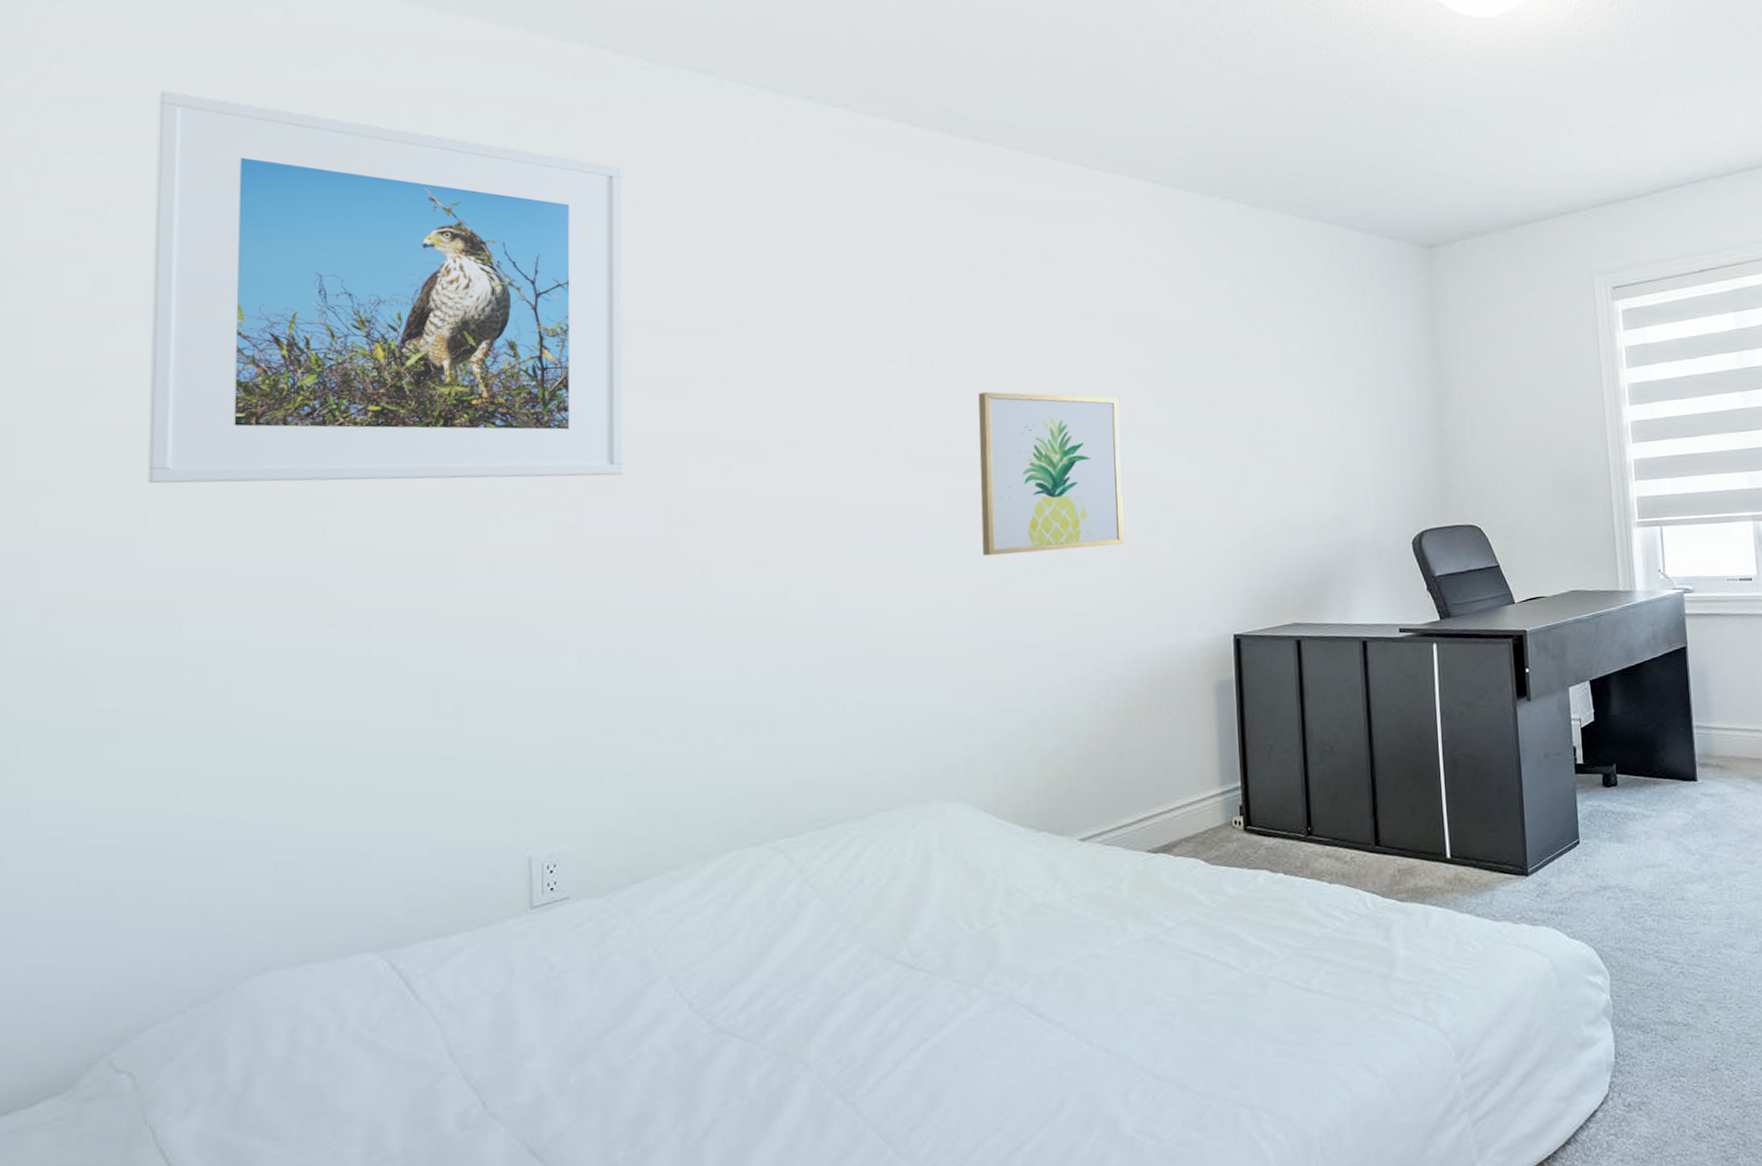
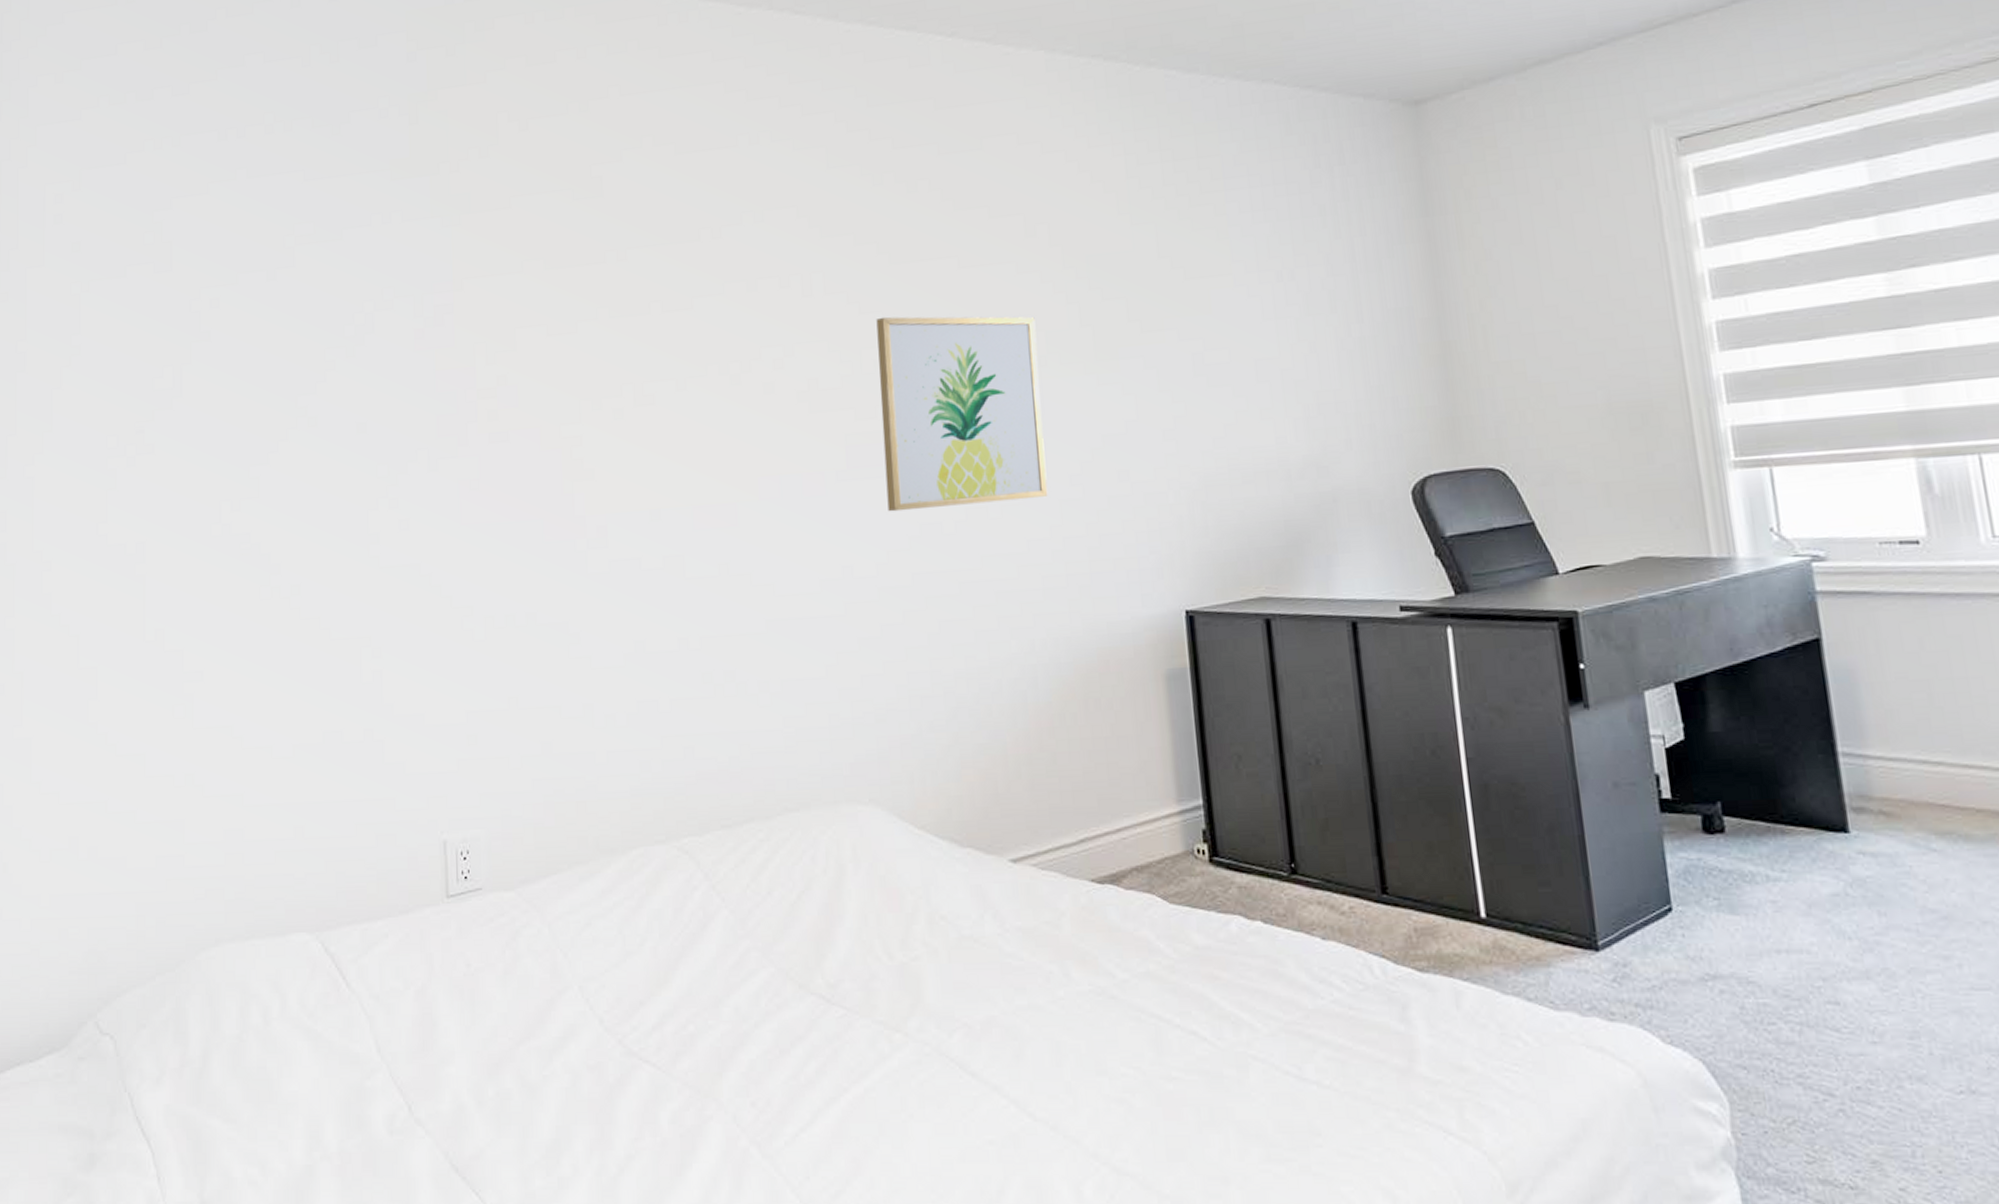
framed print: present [147,90,625,484] -> none [116,53,521,442]

